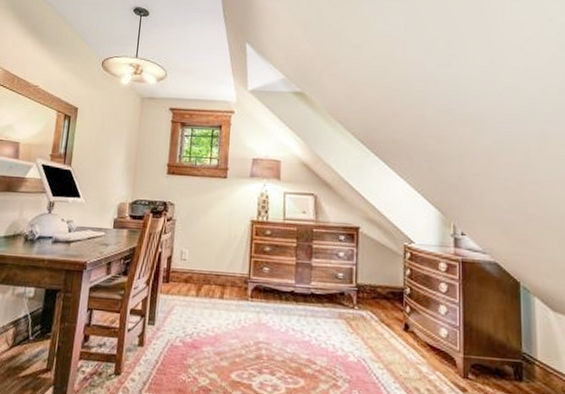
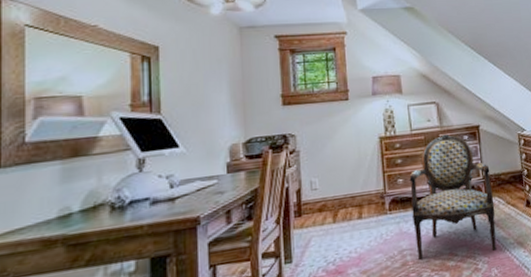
armchair: none [273,229,366,371] -> present [409,134,497,261]

